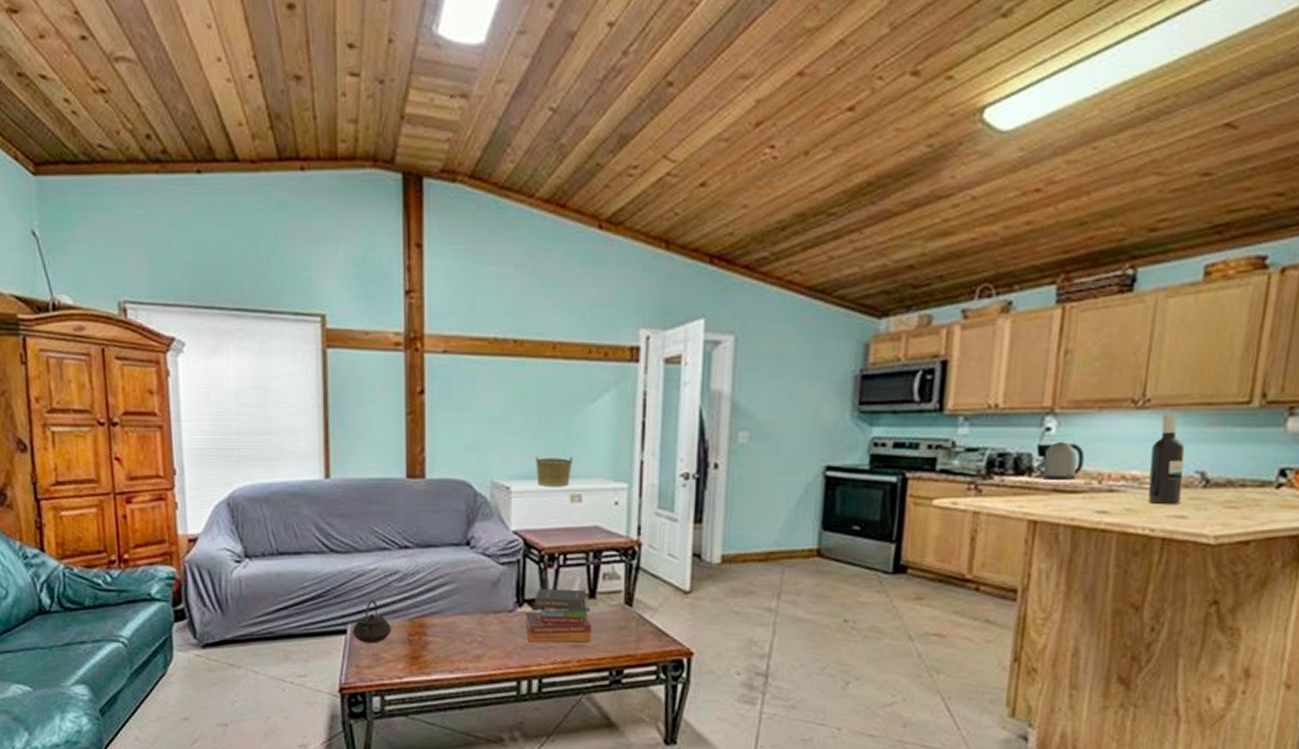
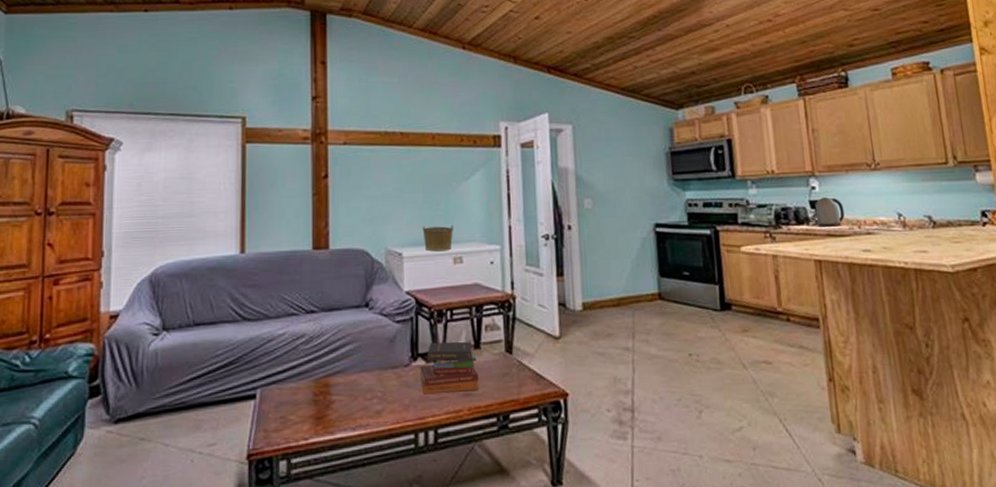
teapot: present [352,600,392,644] -> none [261,363,298,407]
wine bottle: present [1148,413,1185,506] -> none [889,172,921,243]

